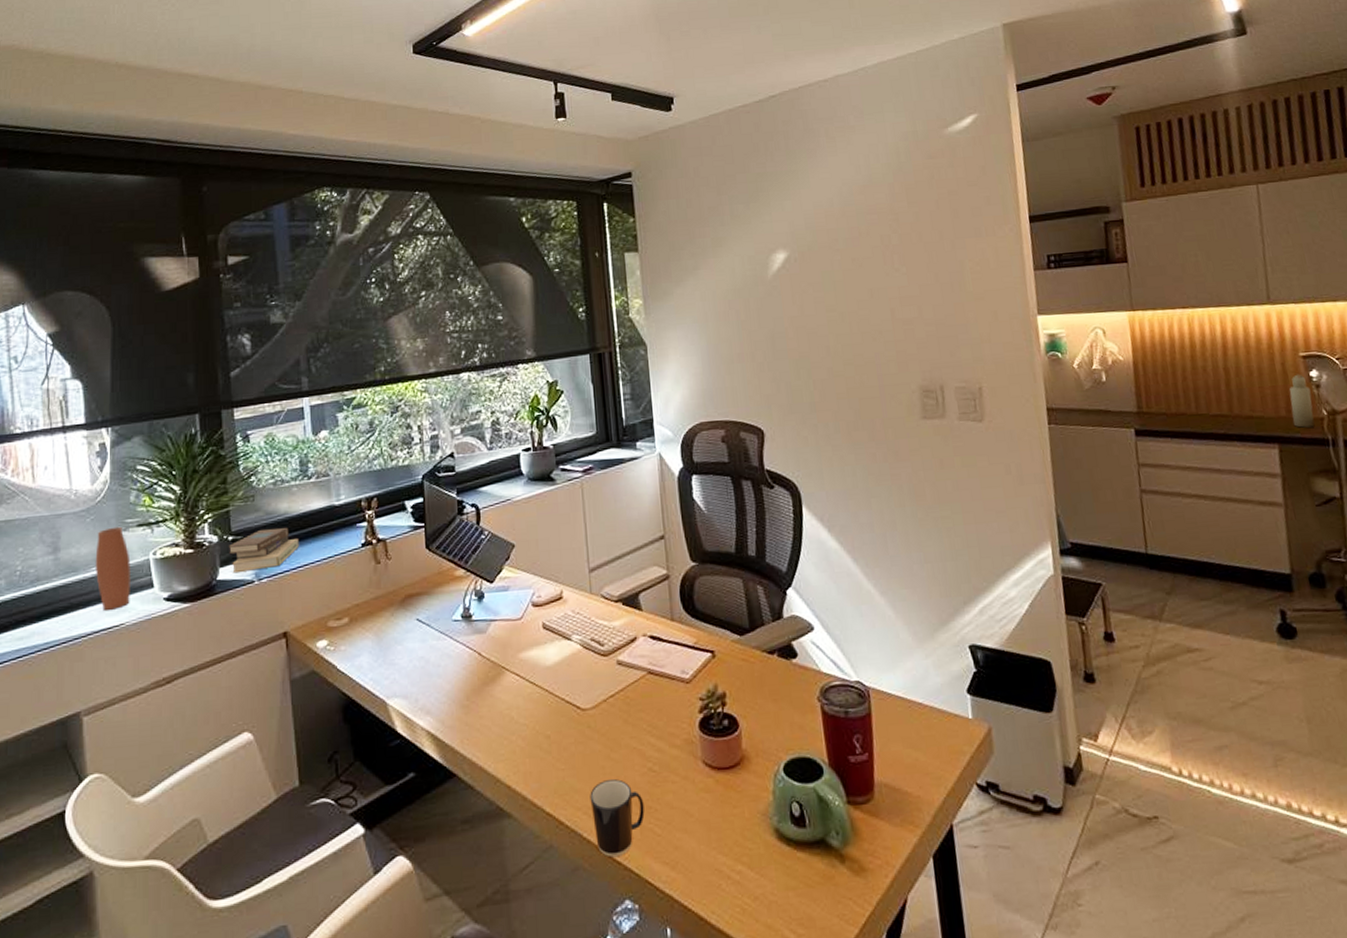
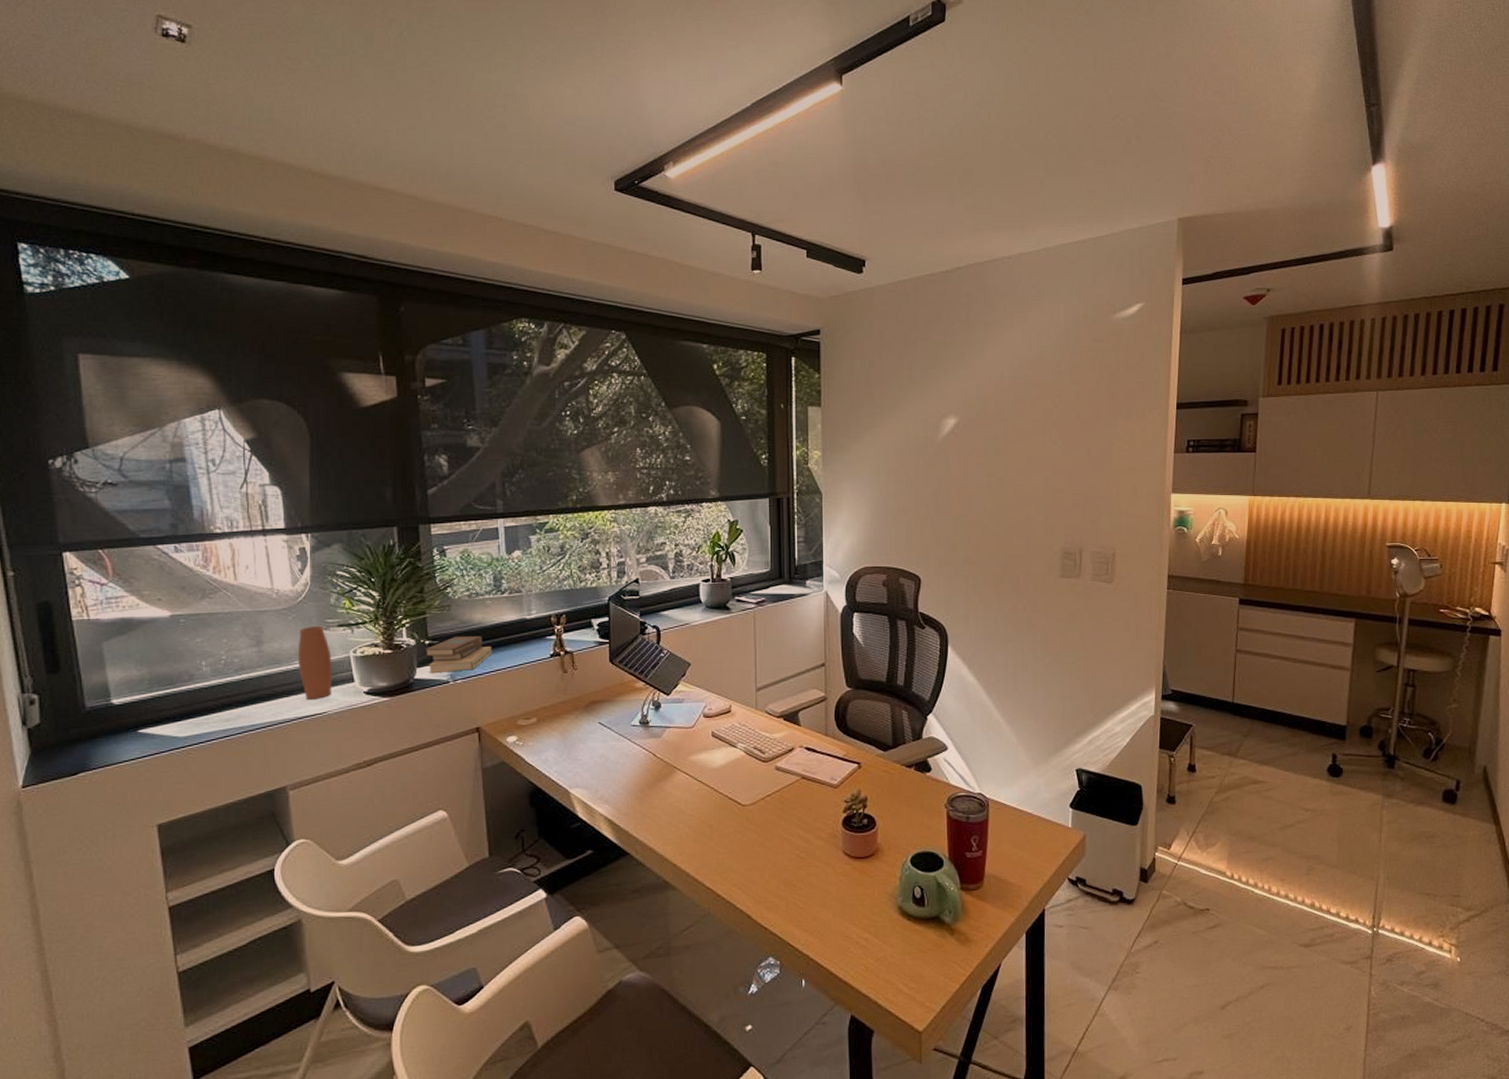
mug: present [590,779,645,858] -> none [744,863,790,924]
bottle: present [1289,374,1315,428] -> none [1370,561,1389,606]

